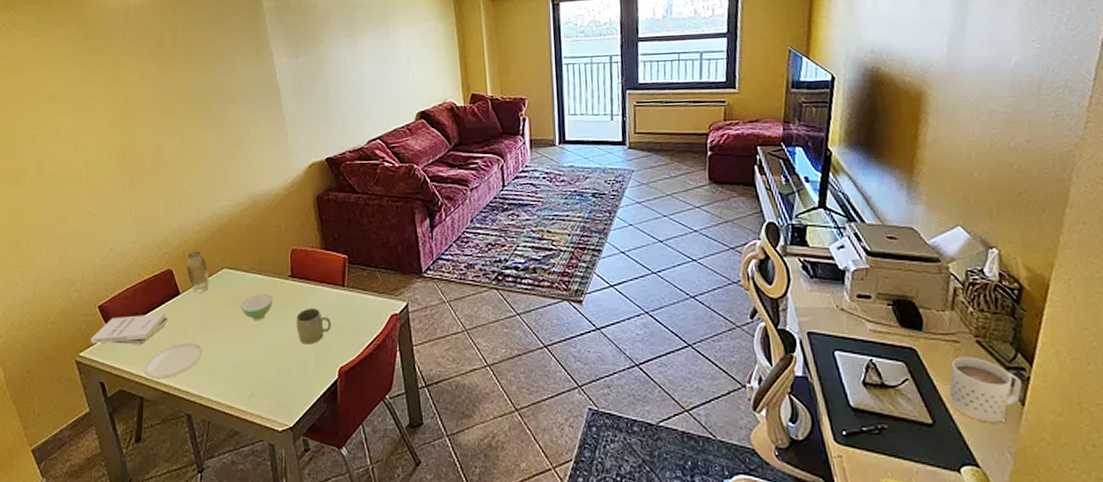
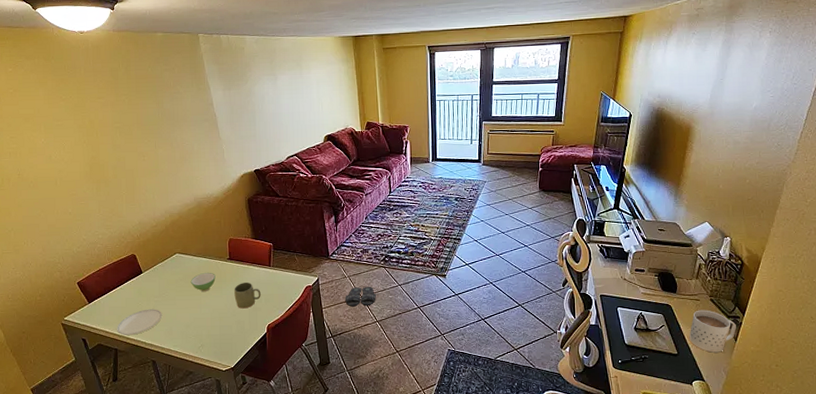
books: present [90,313,169,345] -> none [72,287,135,311]
vase: present [187,251,209,292] -> none [147,240,165,271]
slippers: none [443,316,486,344] -> present [345,287,376,307]

